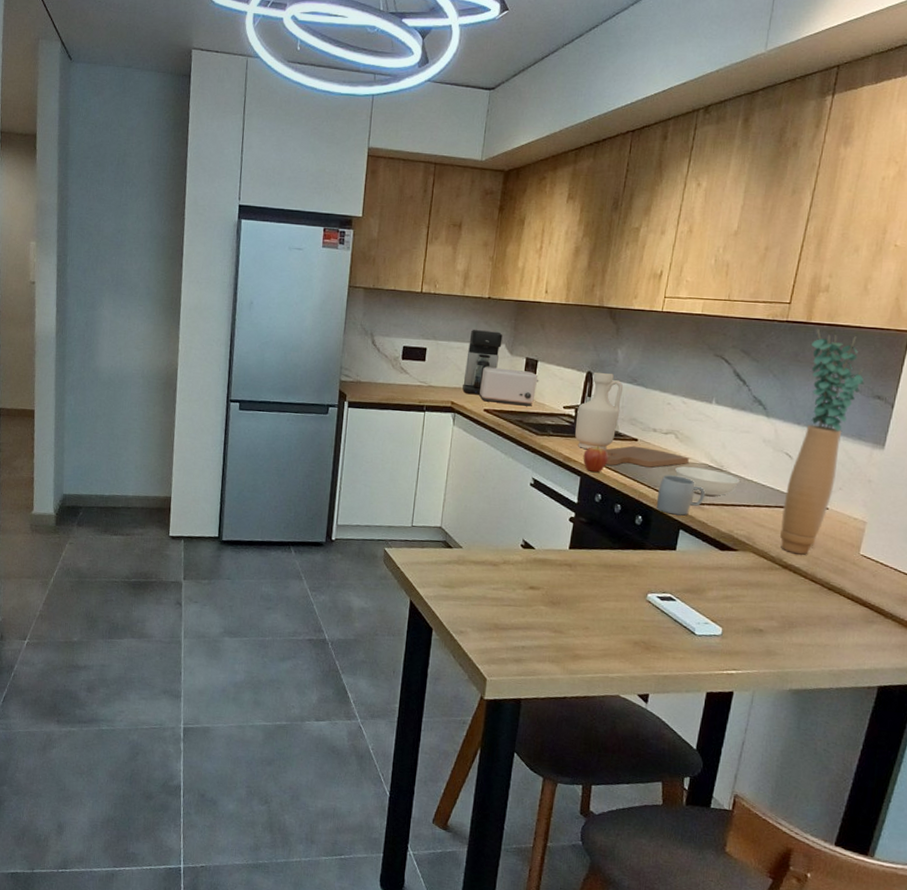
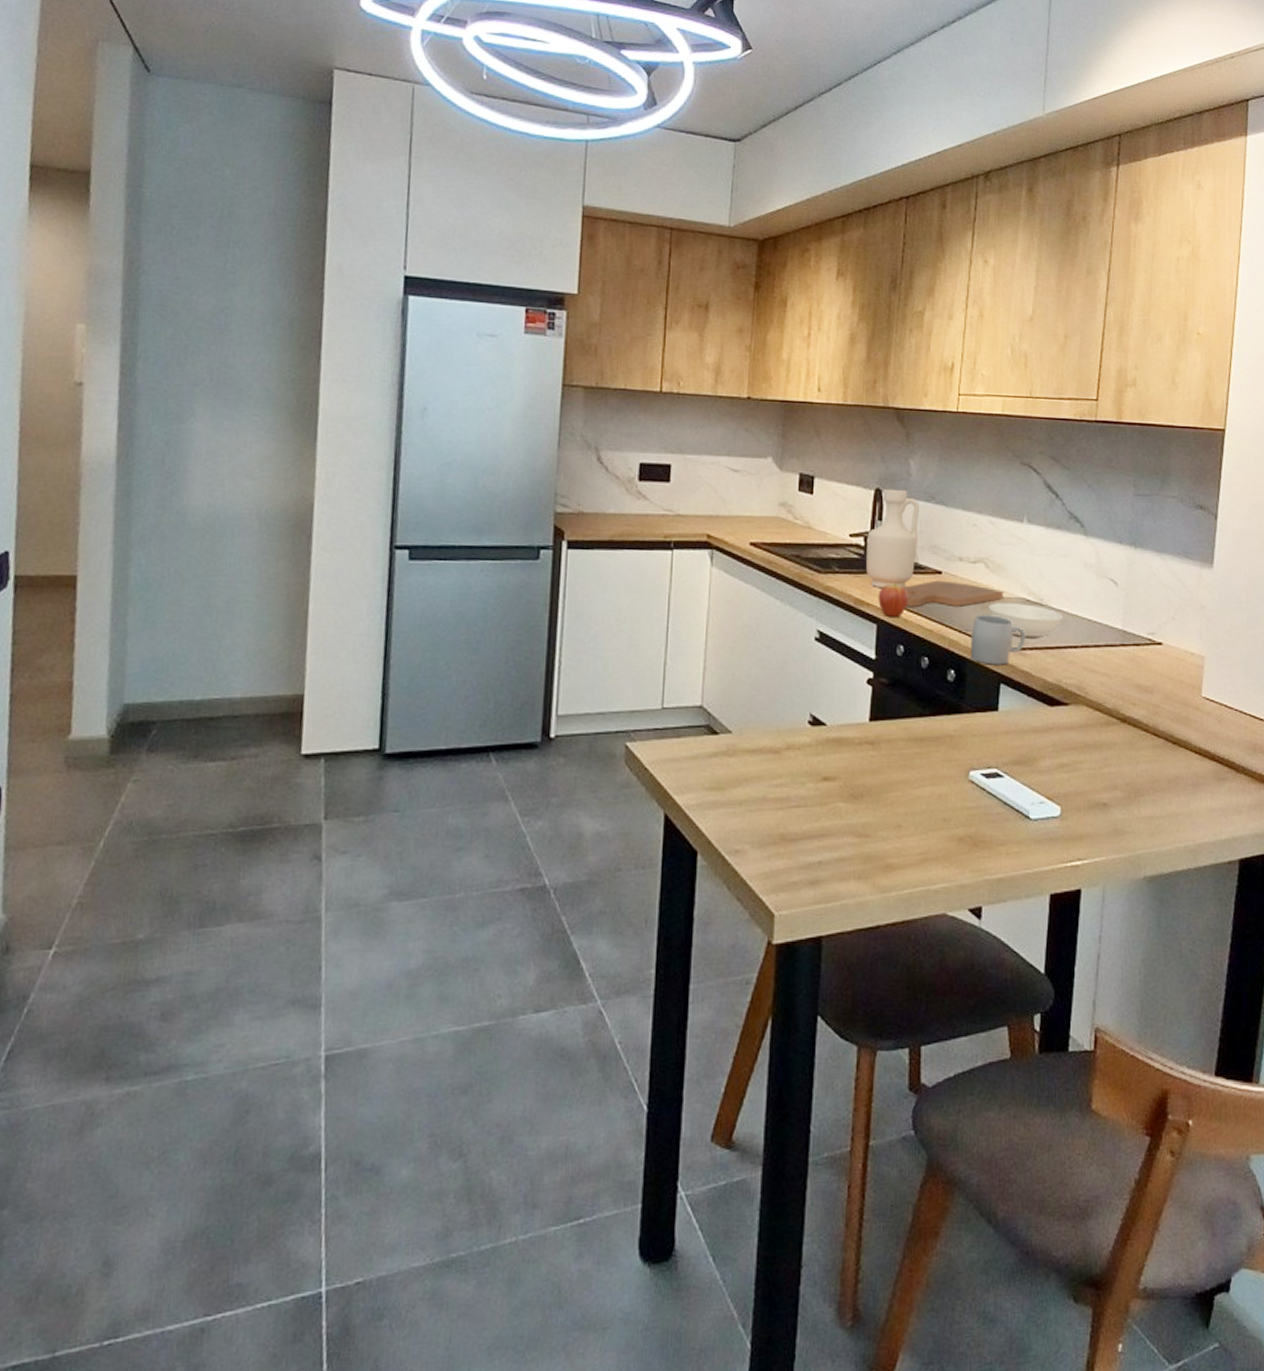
coffee maker: present [462,330,503,395] -> none [721,439,768,525]
toaster: present [479,367,539,406] -> none [743,487,818,536]
vase: present [779,329,864,555] -> none [1113,429,1184,703]

